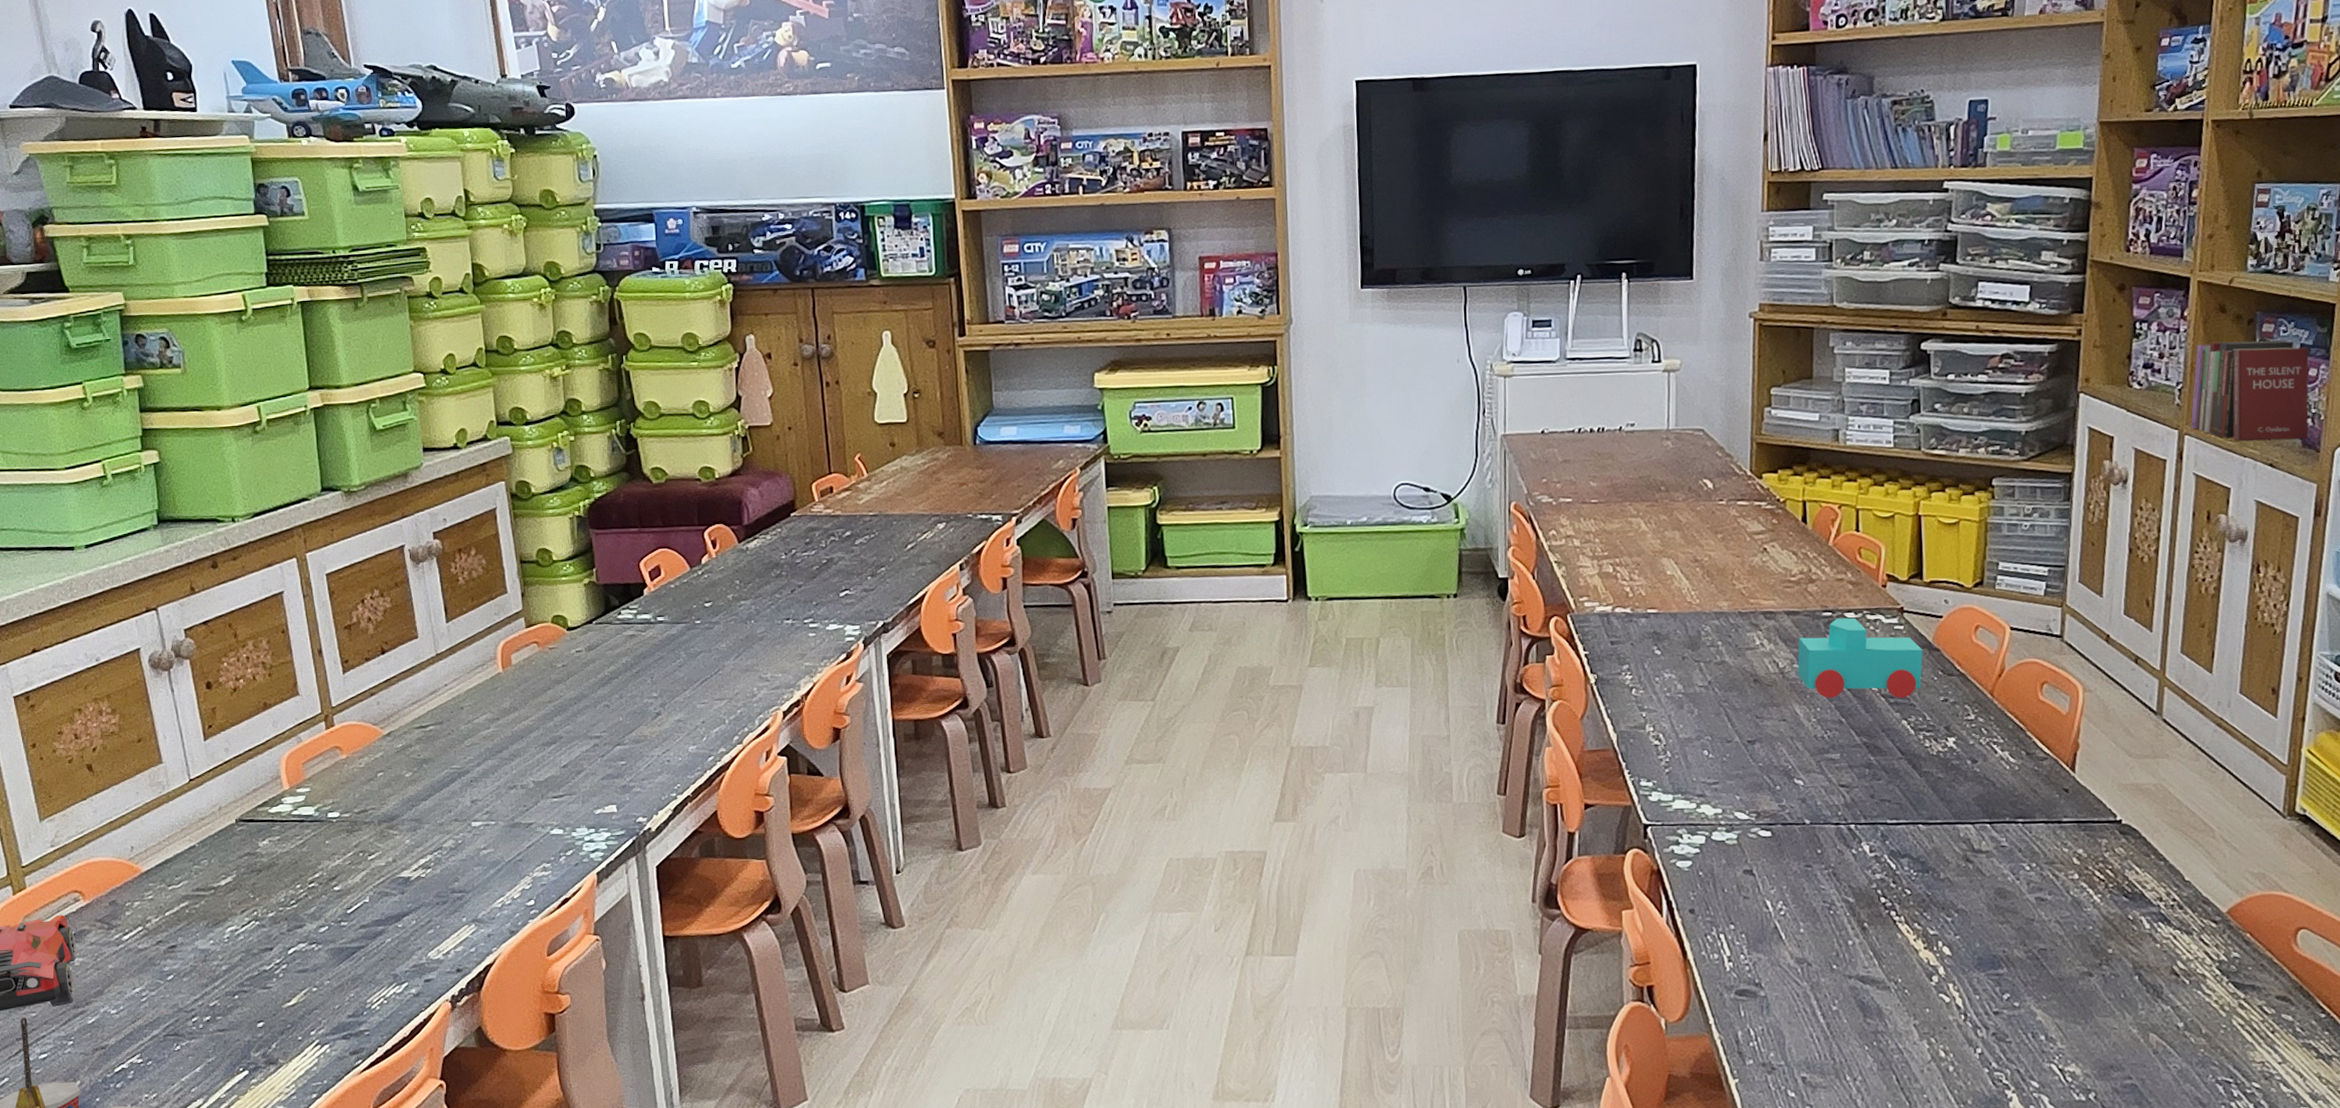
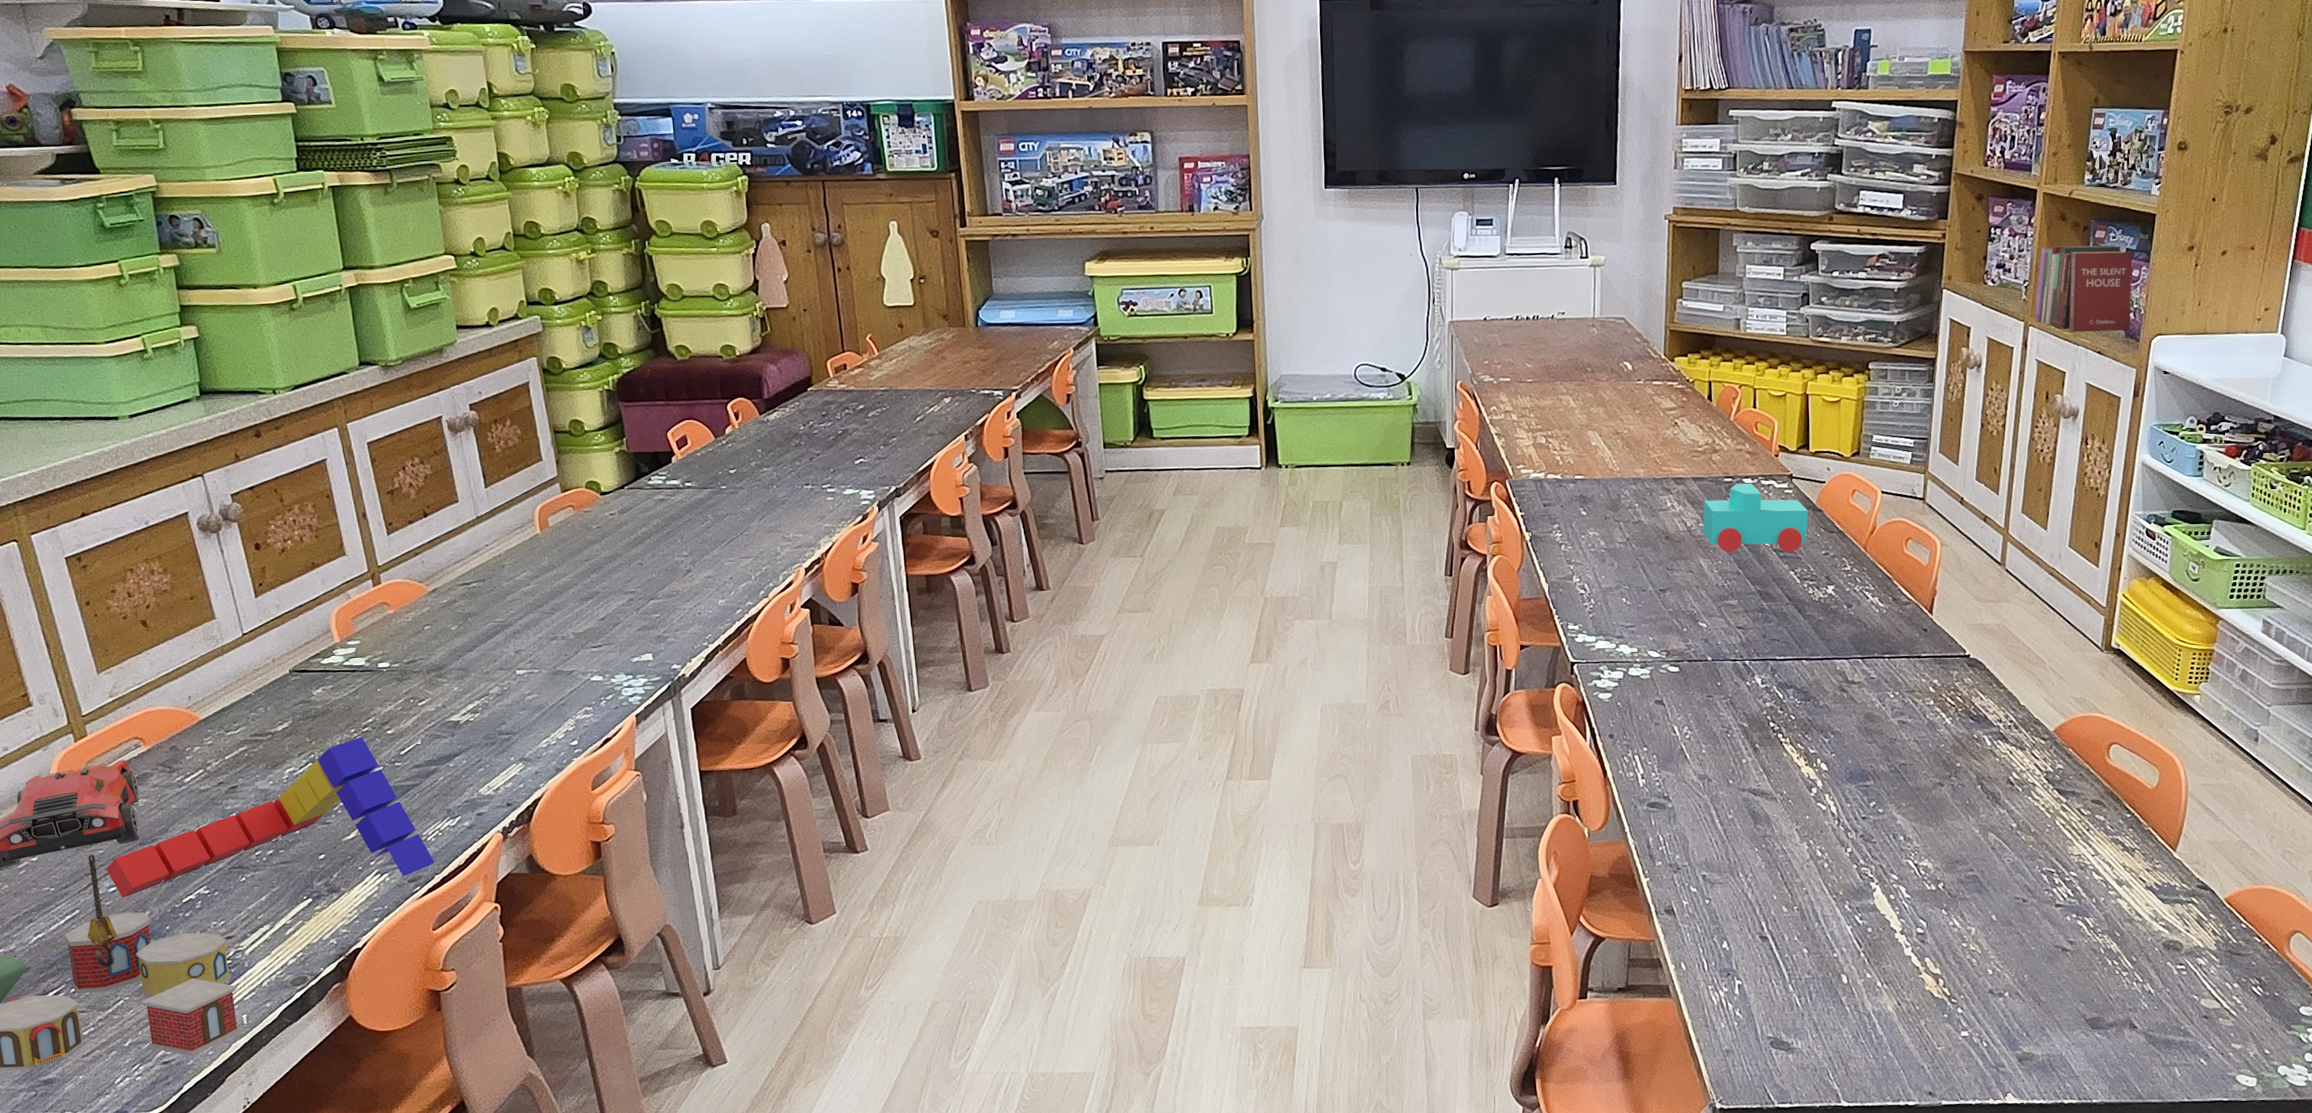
toy blocks: none [37,893,378,1067] -> present [105,736,434,899]

